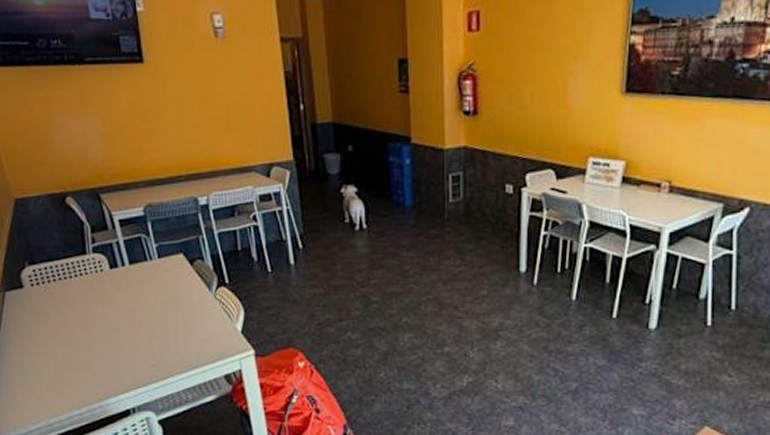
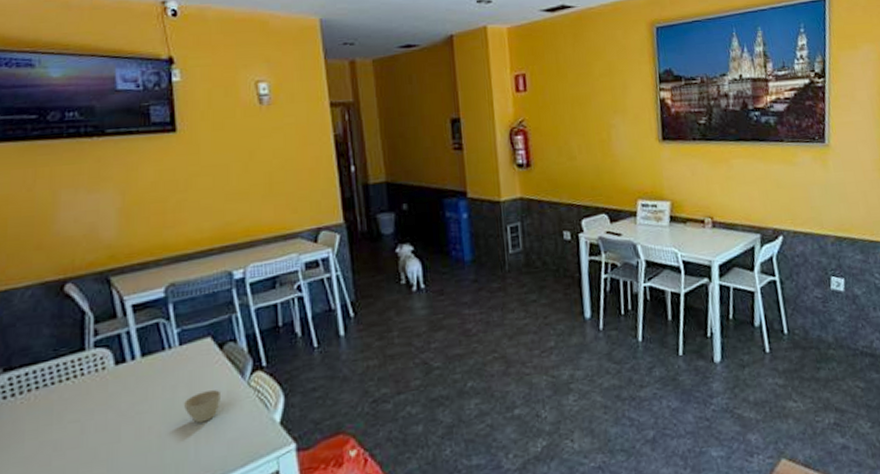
cup: none [164,299,194,323] -> present [183,390,222,423]

